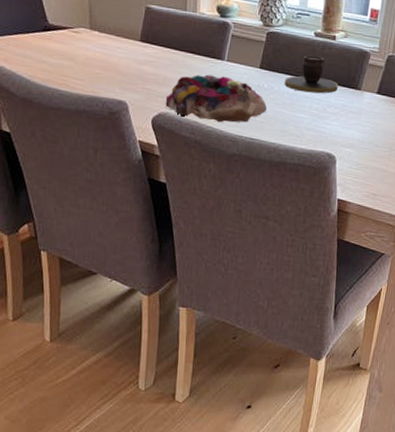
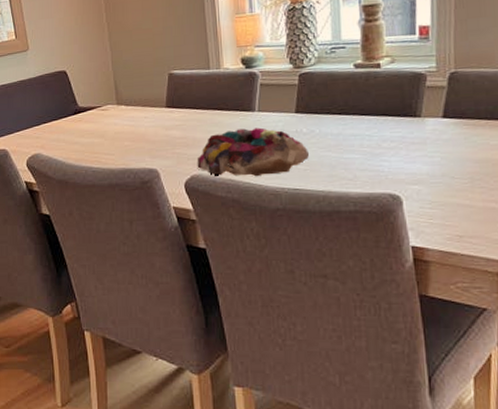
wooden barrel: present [284,55,338,94] -> none [325,88,392,130]

